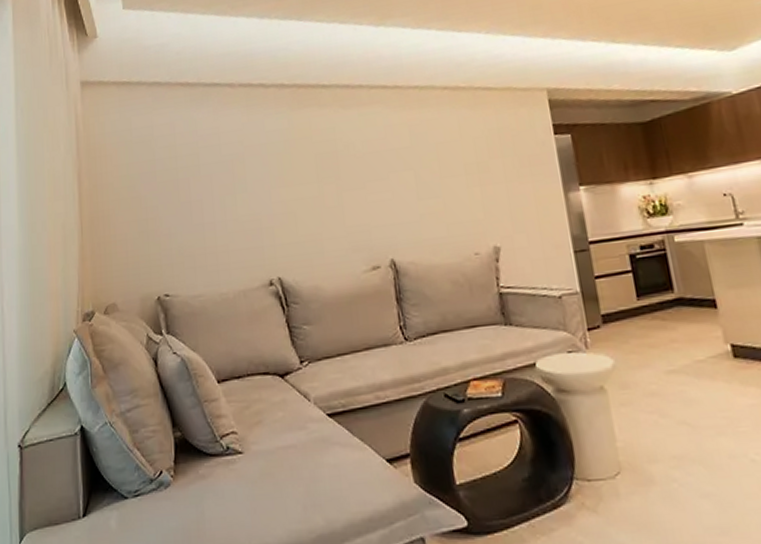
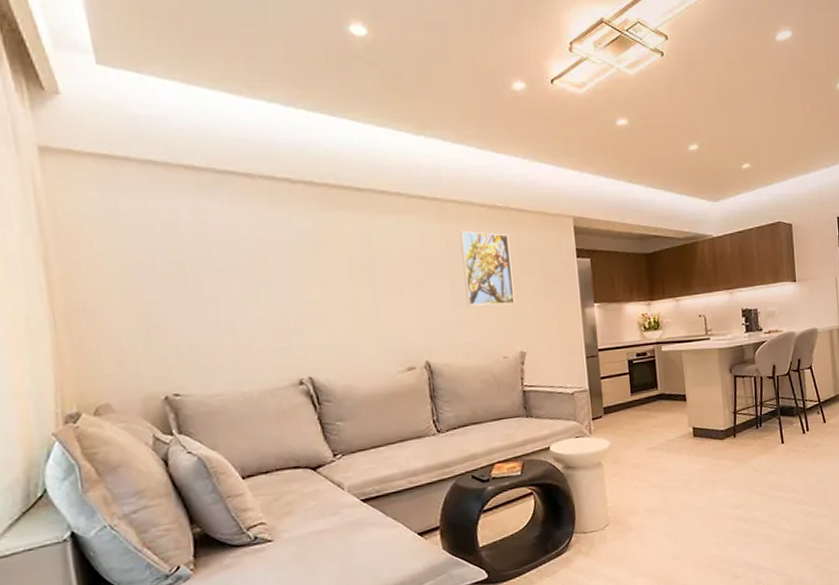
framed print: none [422,115,485,197] -> present [460,230,515,306]

